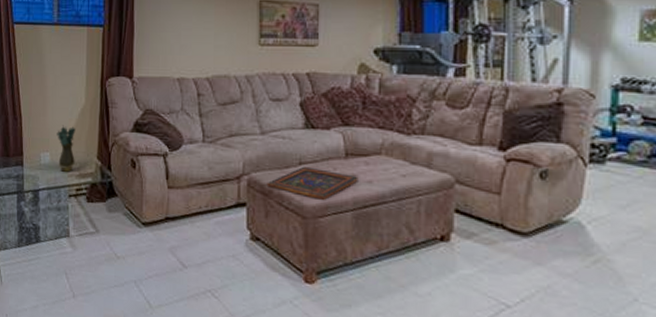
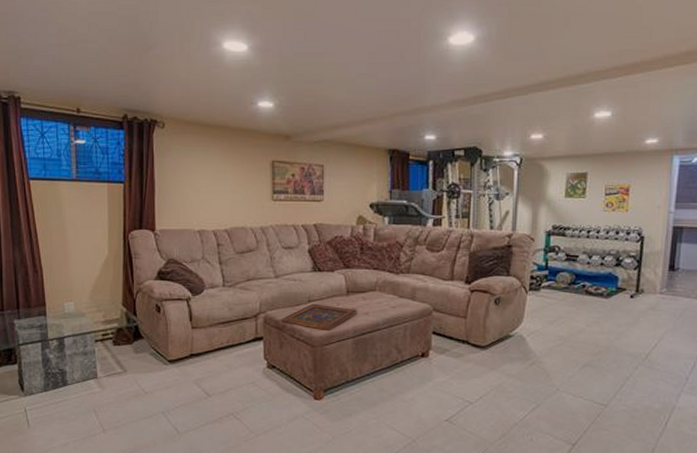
vase: present [57,125,76,172] -> none [80,275,100,319]

